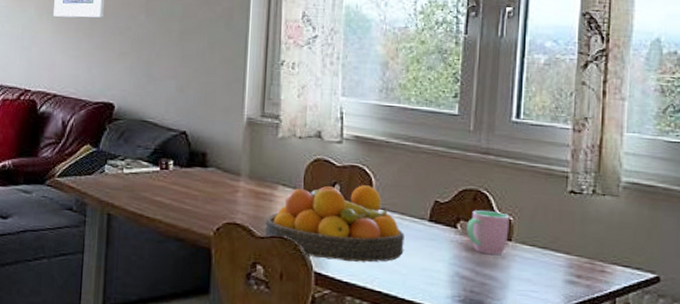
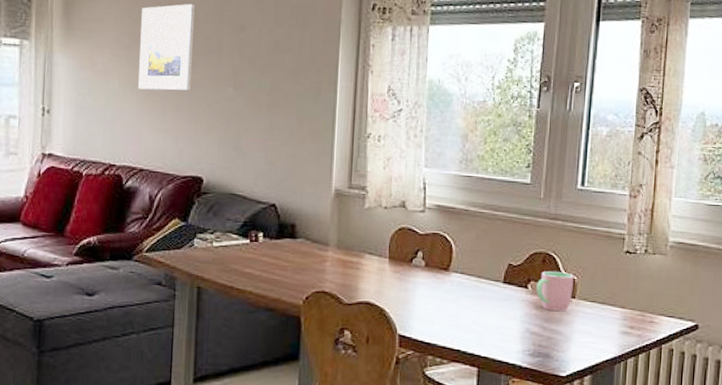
fruit bowl: present [265,185,404,263] -> none [352,251,481,324]

